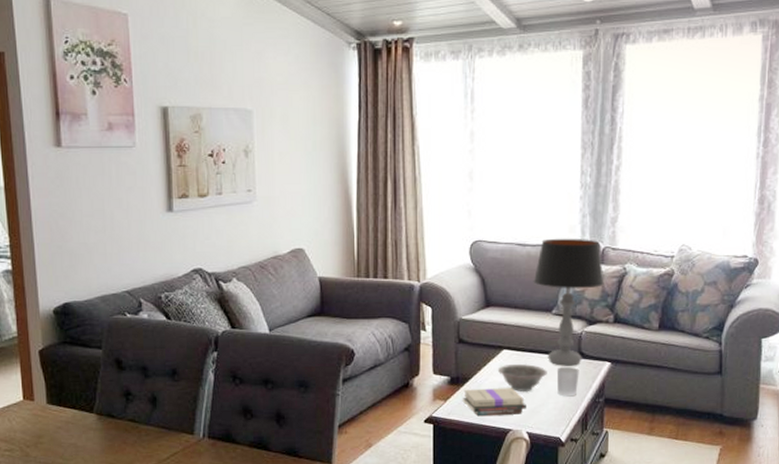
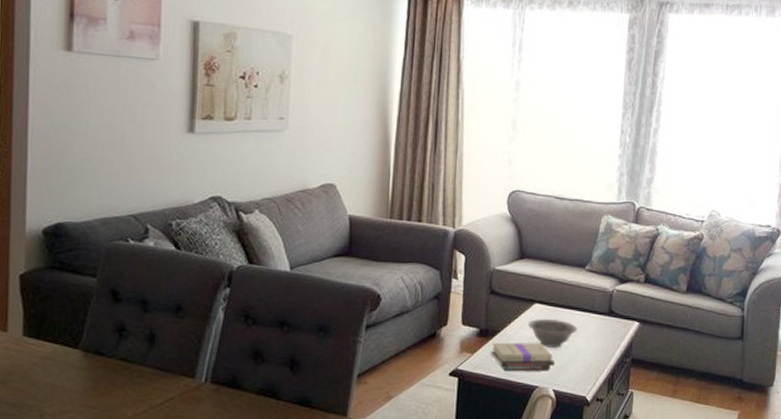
table lamp: present [533,238,604,366] -> none [568,194,638,324]
candle holder: present [556,366,579,397] -> none [586,323,609,355]

